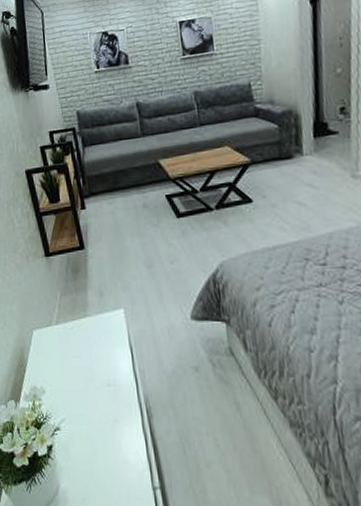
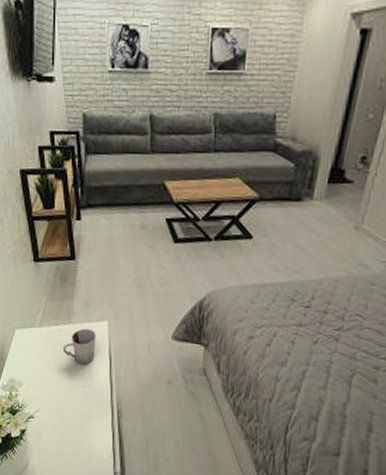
cup: none [81,320,115,360] -> present [62,328,96,365]

